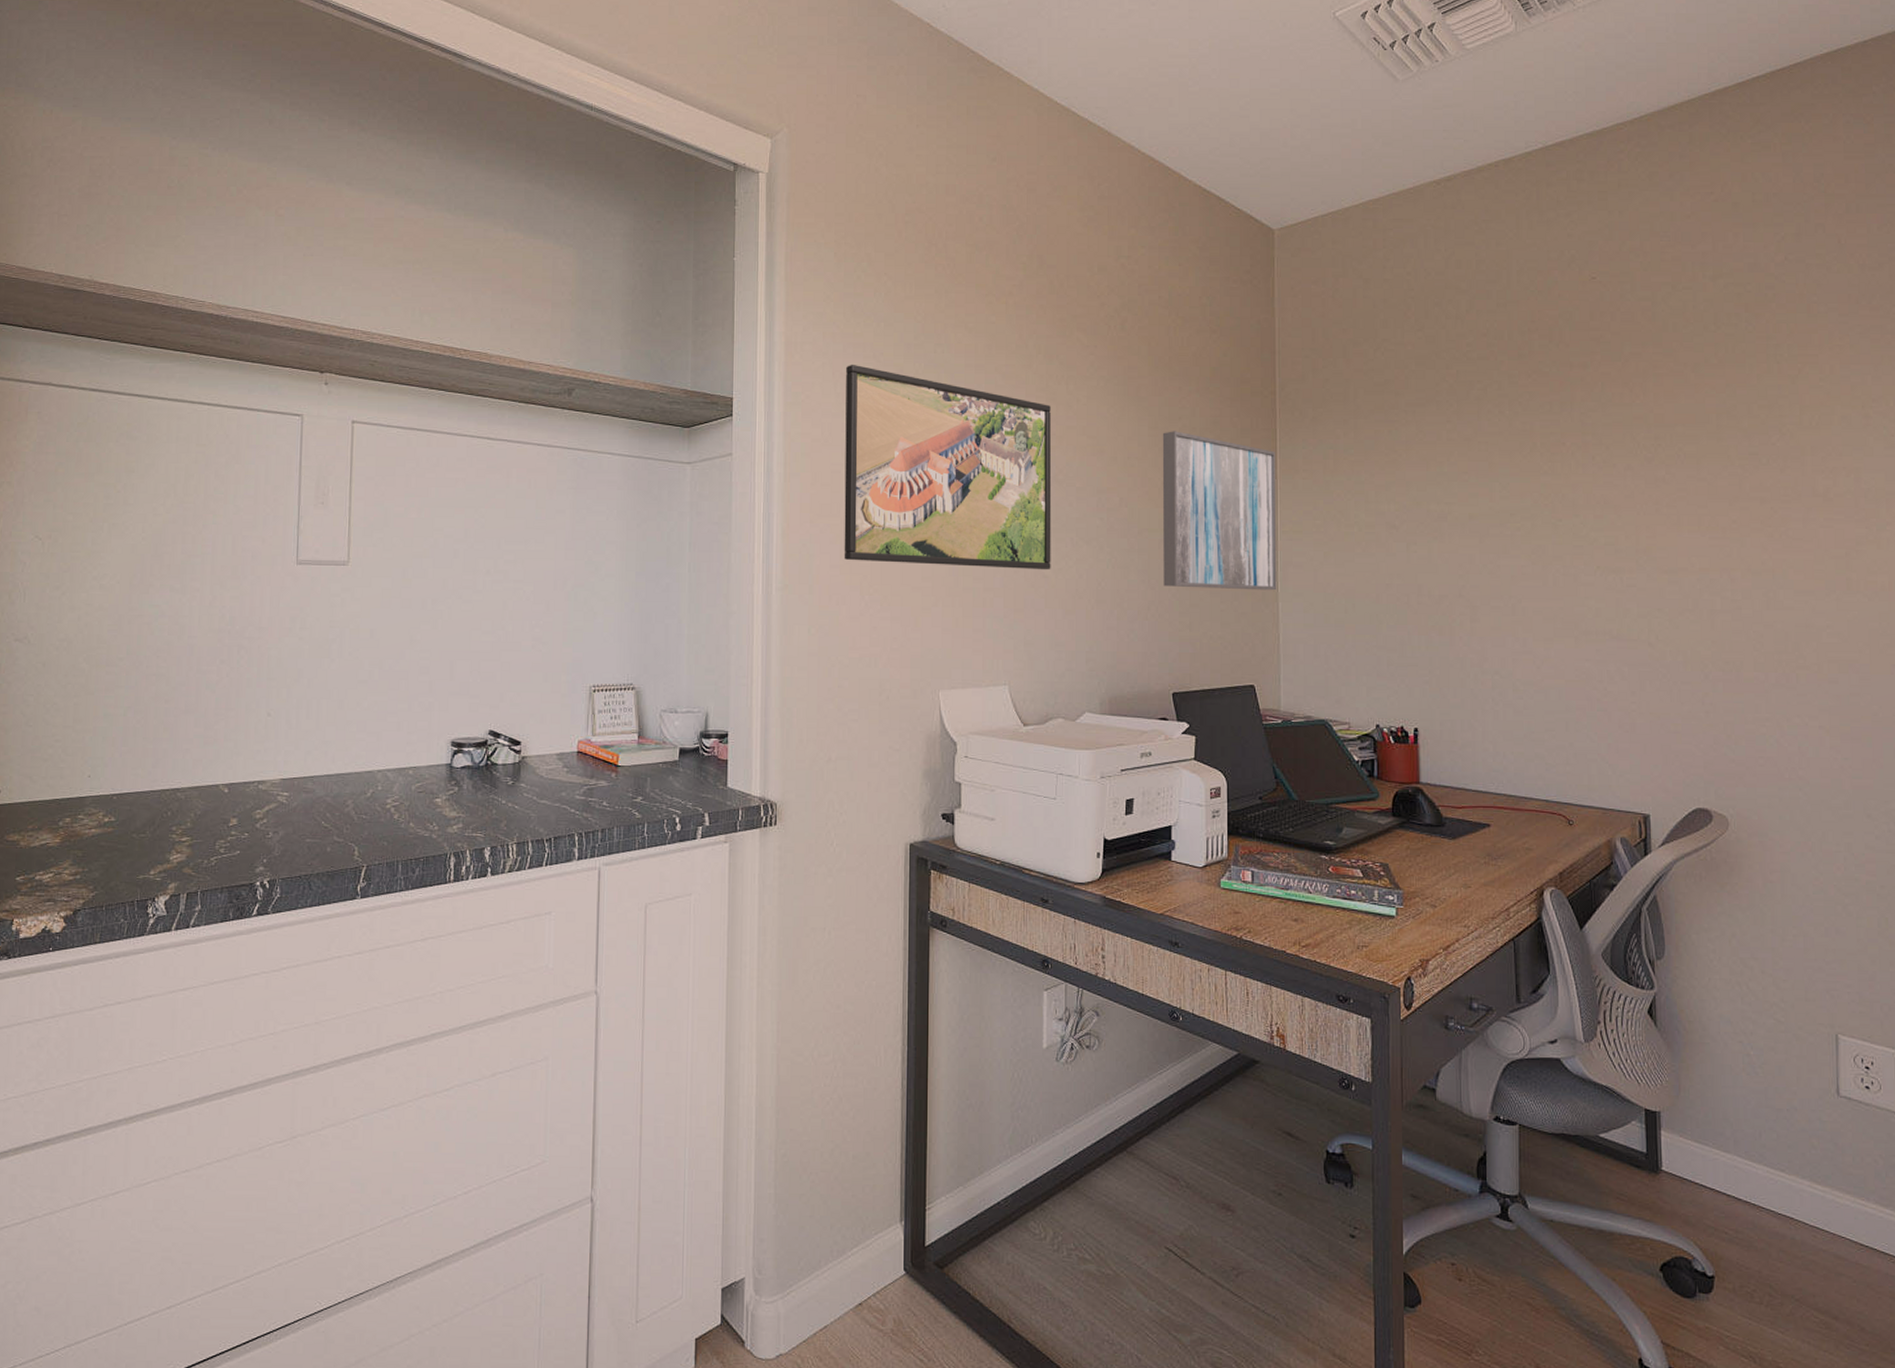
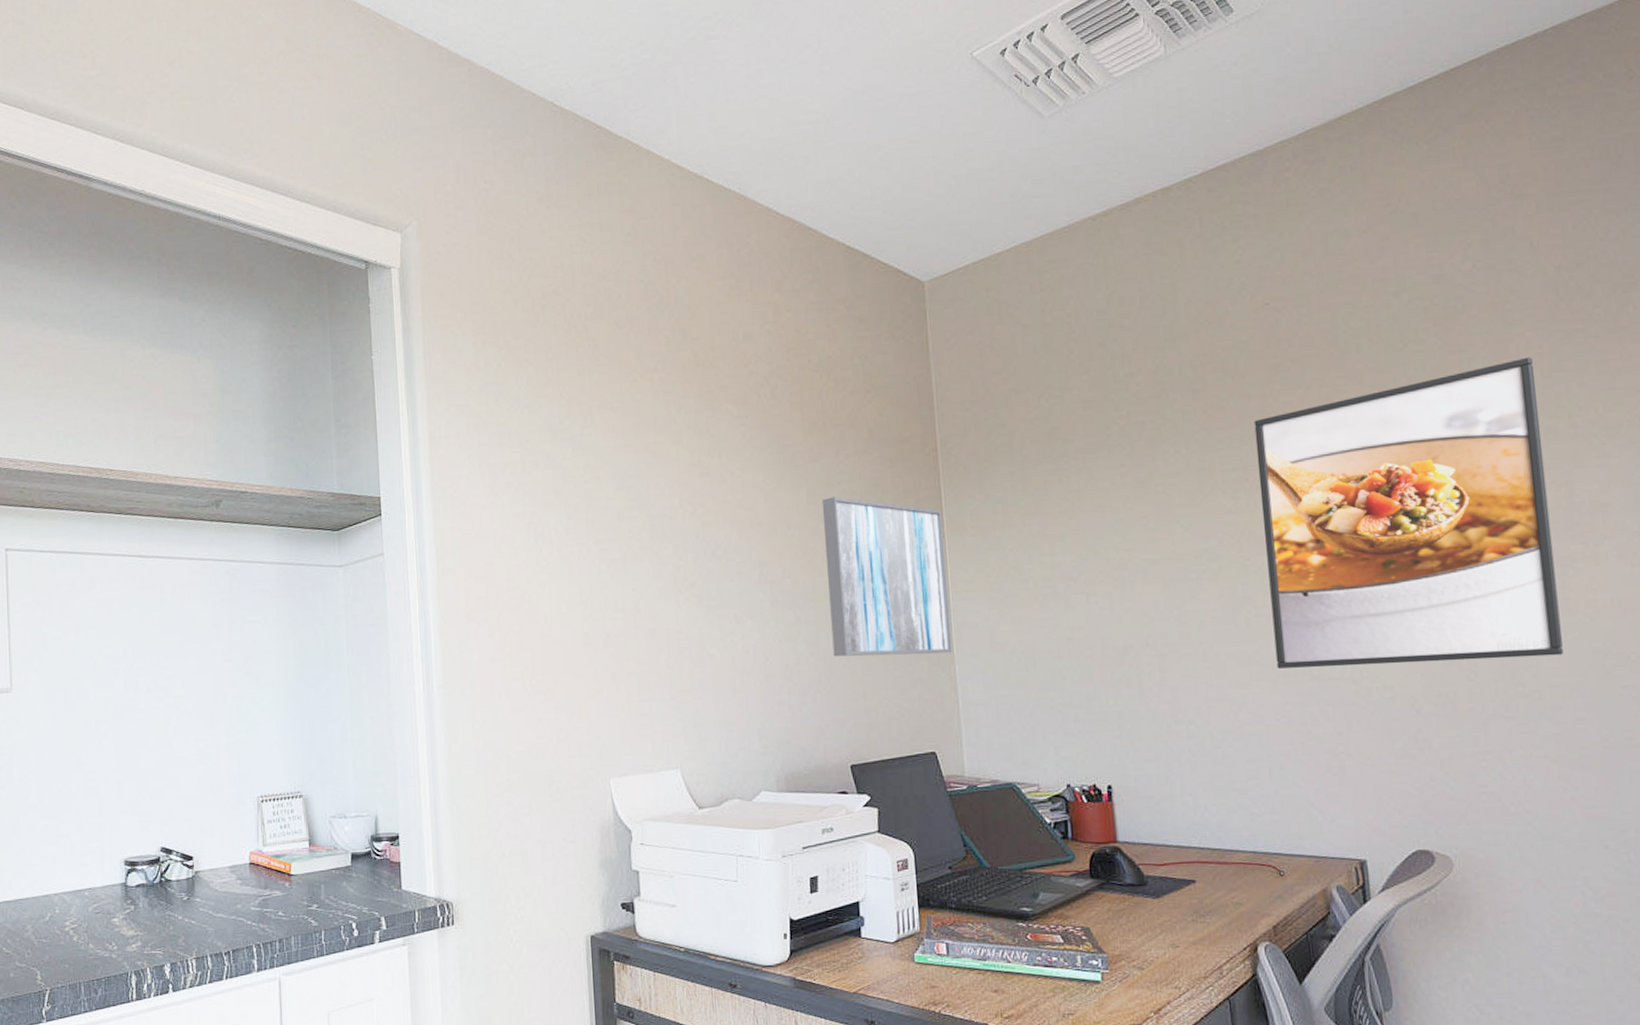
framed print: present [844,364,1052,570] -> none [493,453,716,653]
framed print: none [1574,348,1842,632] -> present [1254,357,1563,668]

